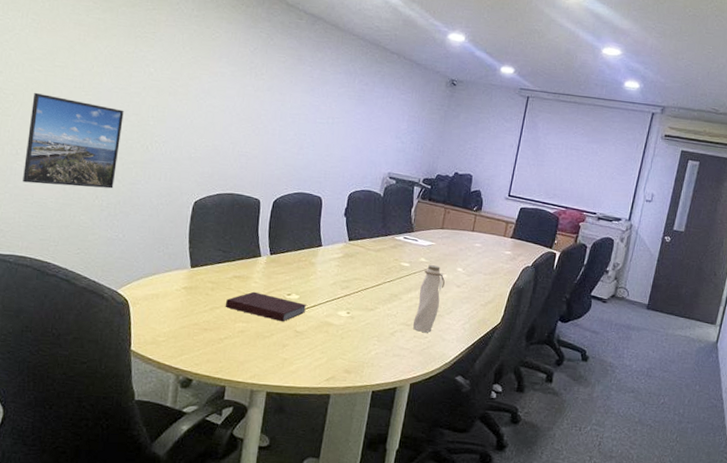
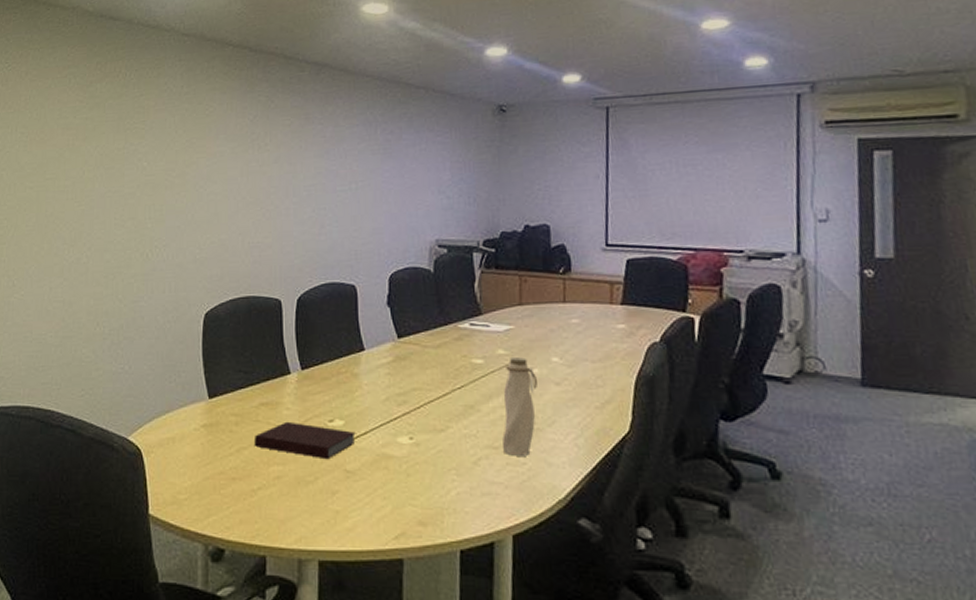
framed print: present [23,92,124,189] -> none [21,212,119,318]

